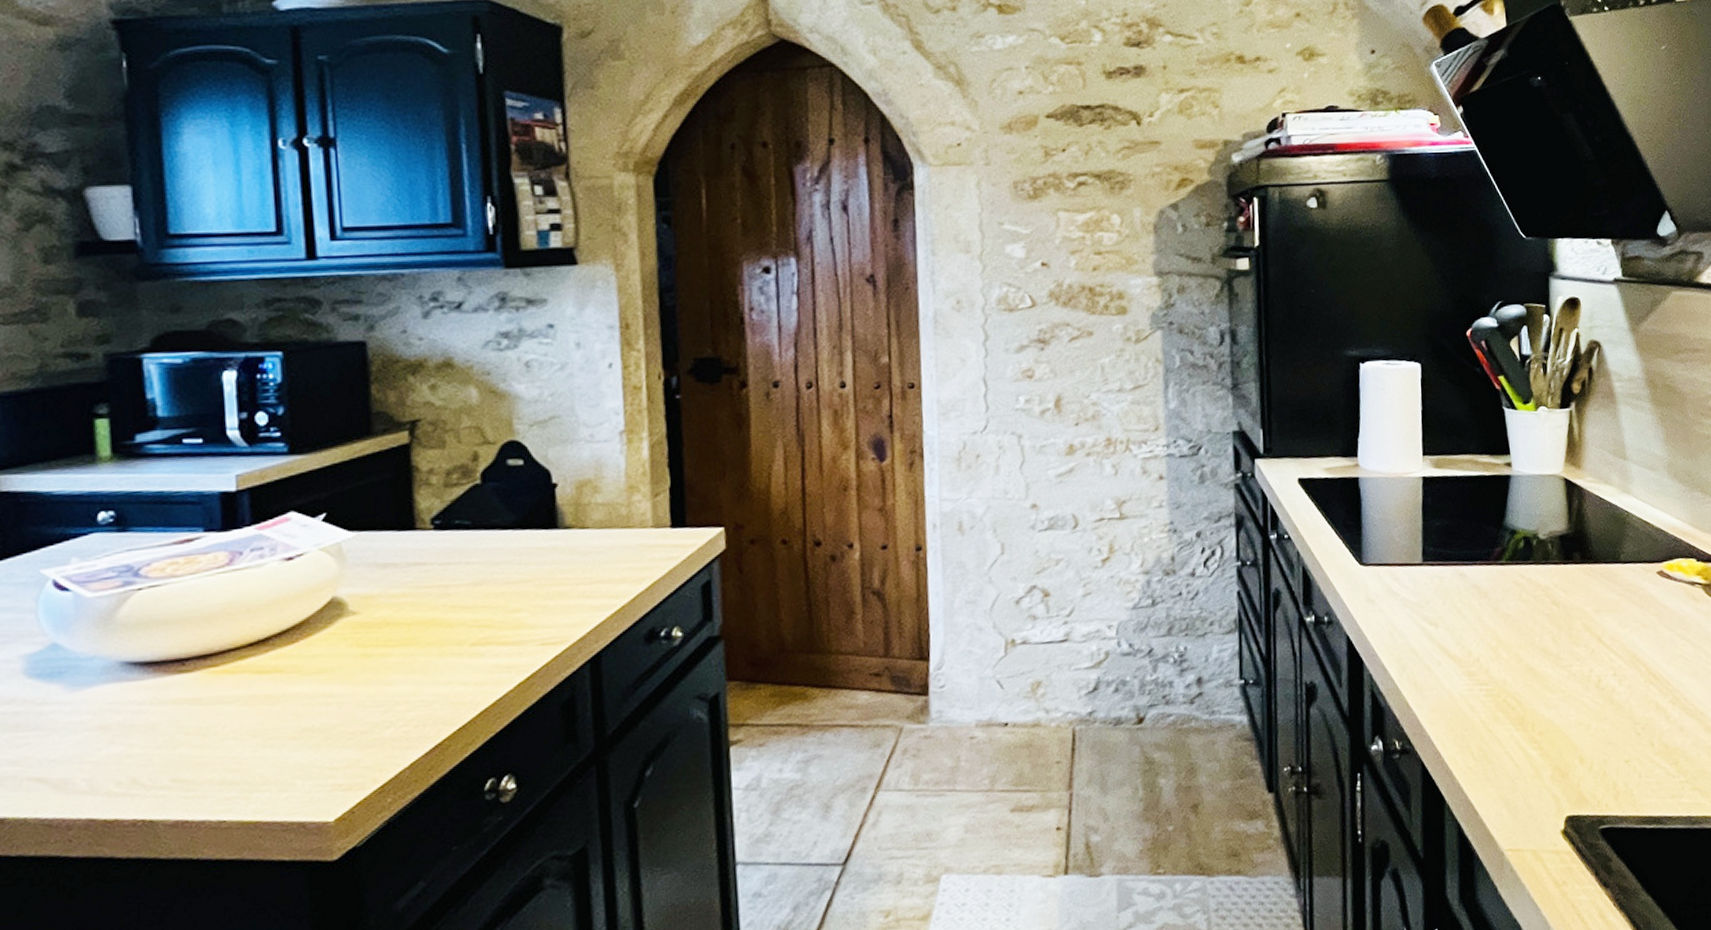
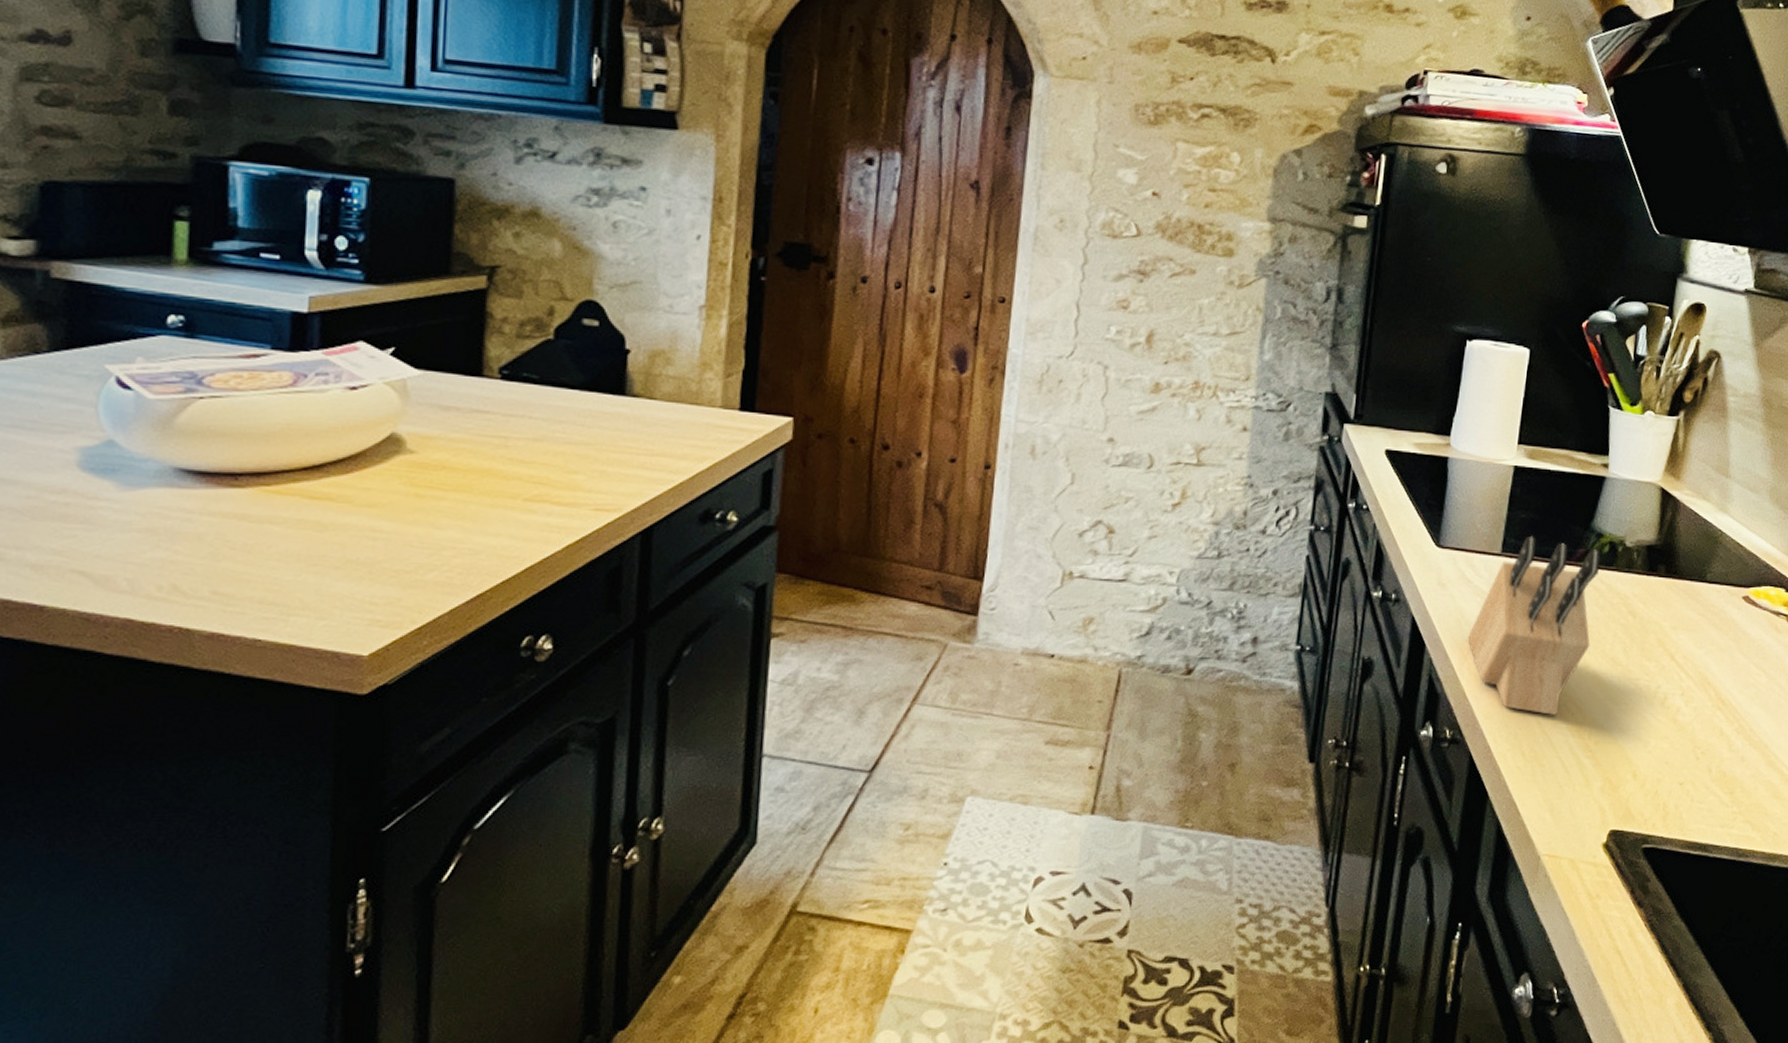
knife block: none [1403,542,1520,713] -> present [1468,537,1601,715]

